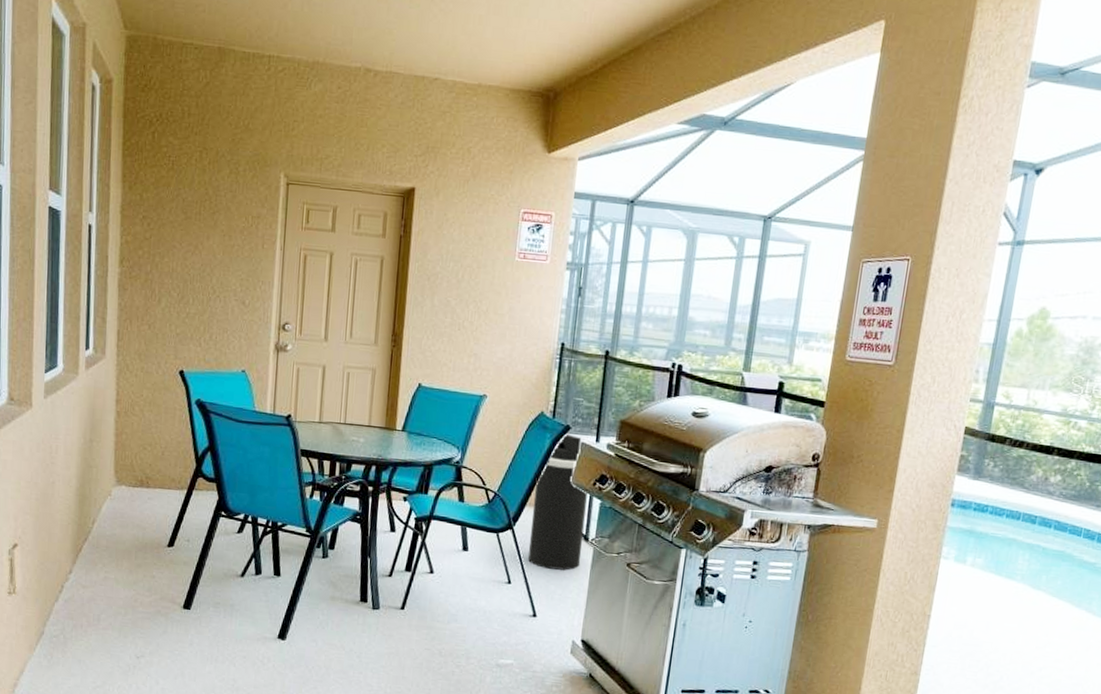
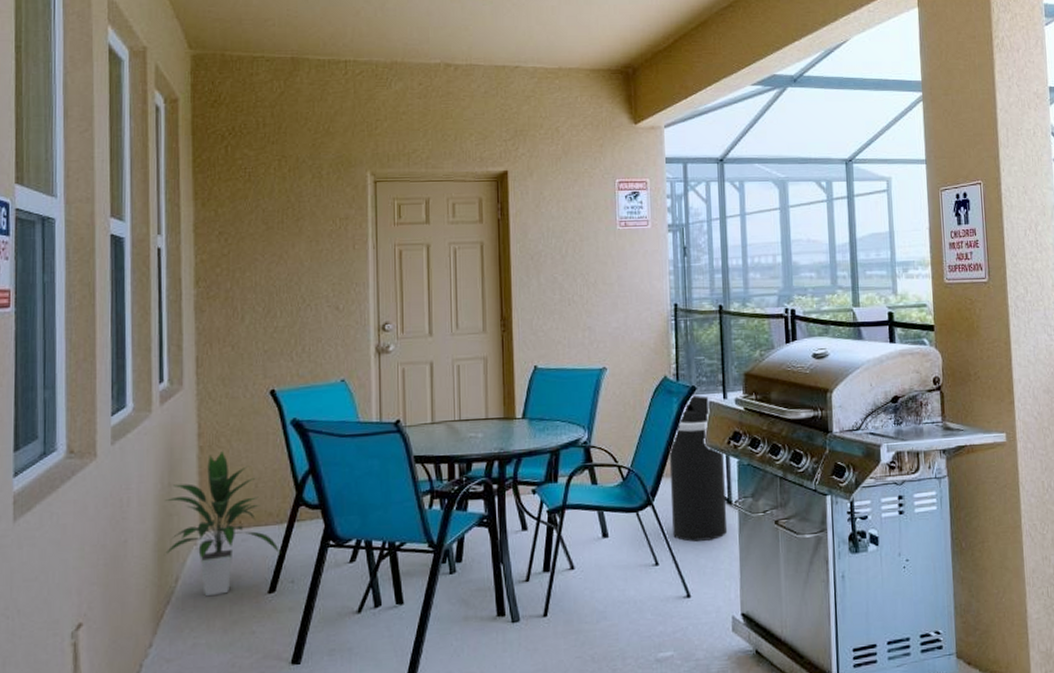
indoor plant: none [85,417,180,541] -> present [164,450,281,597]

